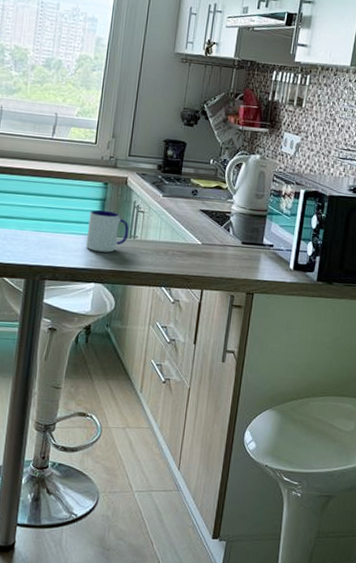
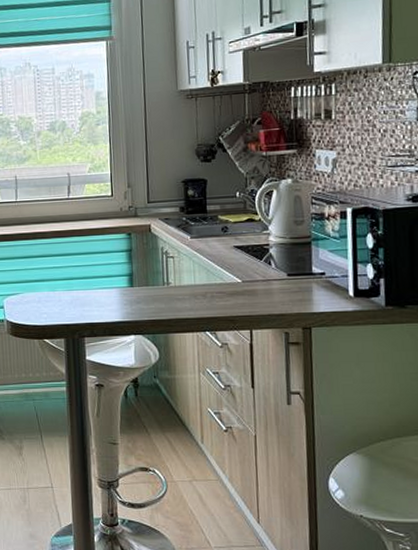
mug: present [85,210,129,253] -> none [118,261,162,303]

